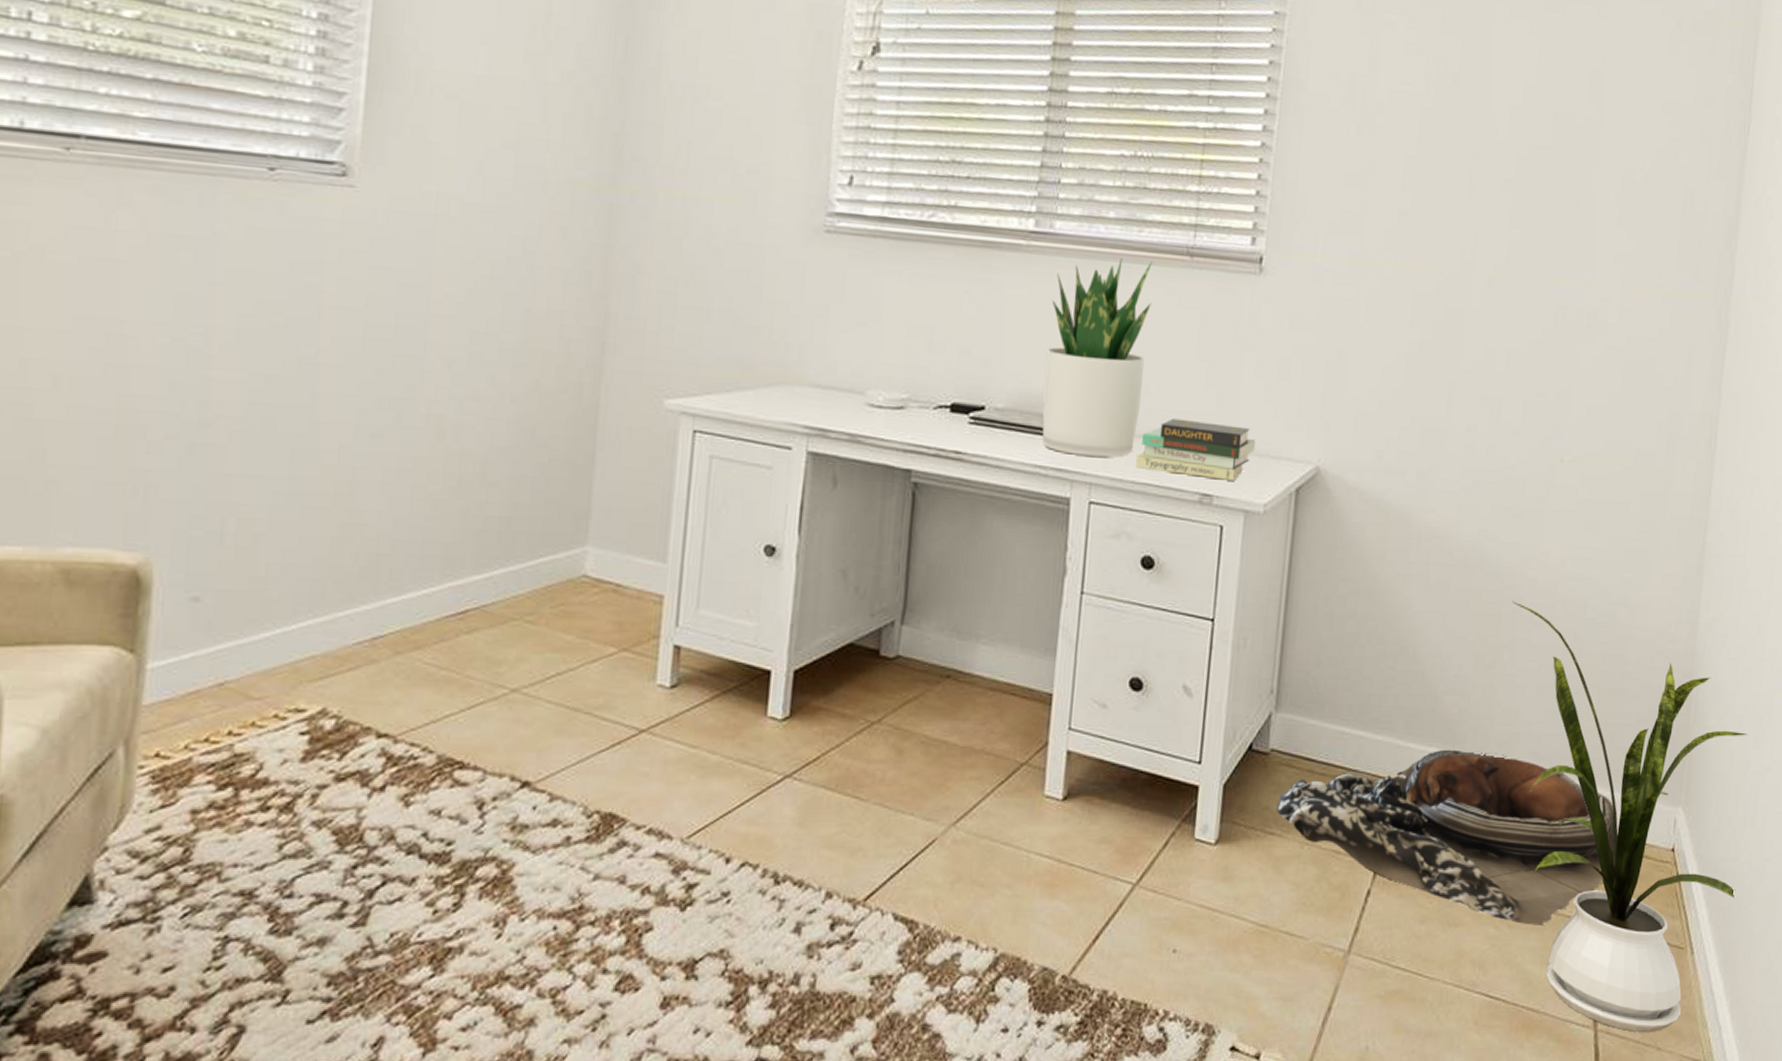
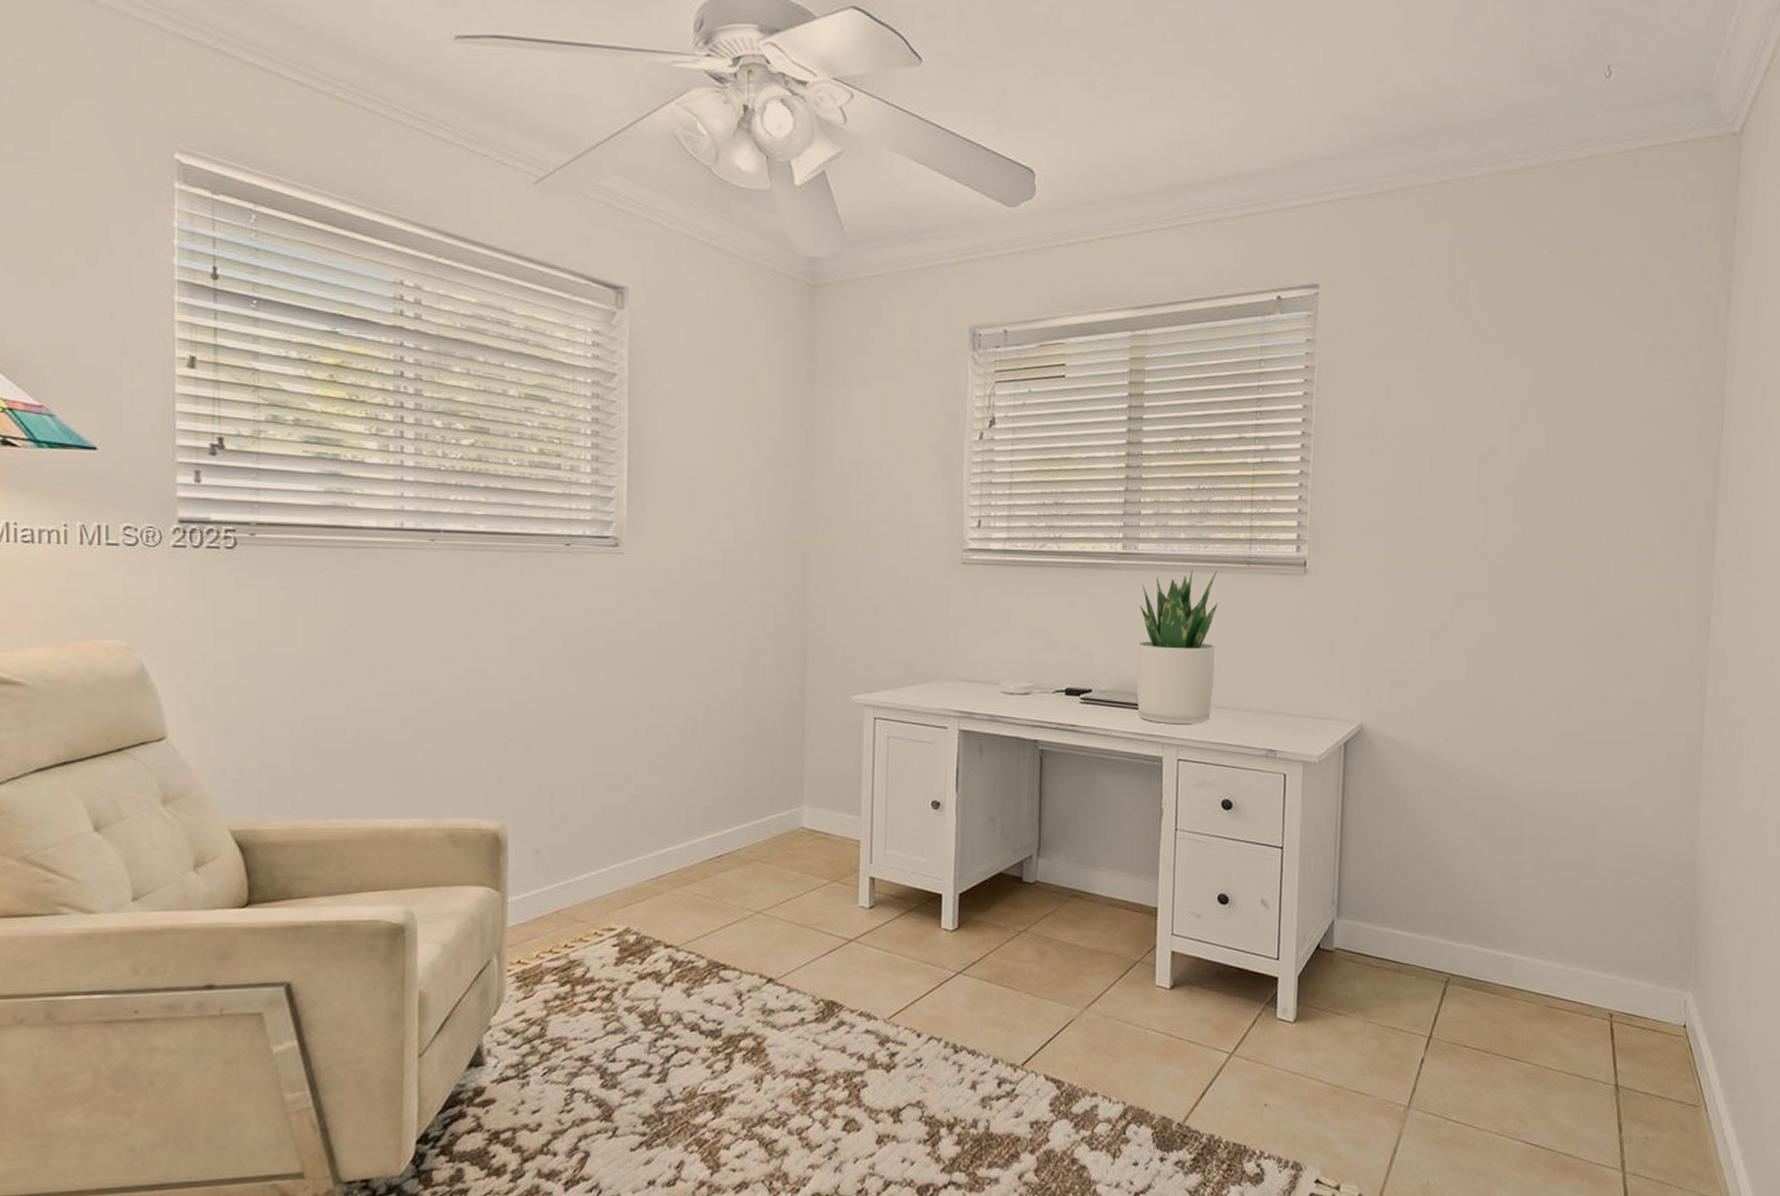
books: present [1135,418,1256,481] -> none [1212,692,1309,738]
dog bed: present [1276,749,1614,927] -> none [1342,946,1632,1088]
house plant: present [1512,601,1747,1033] -> none [1532,826,1747,1175]

